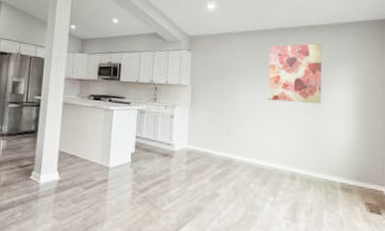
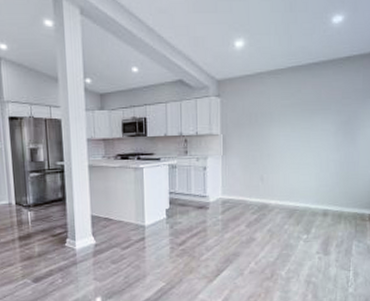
wall art: present [267,43,323,105] -> none [300,76,356,142]

